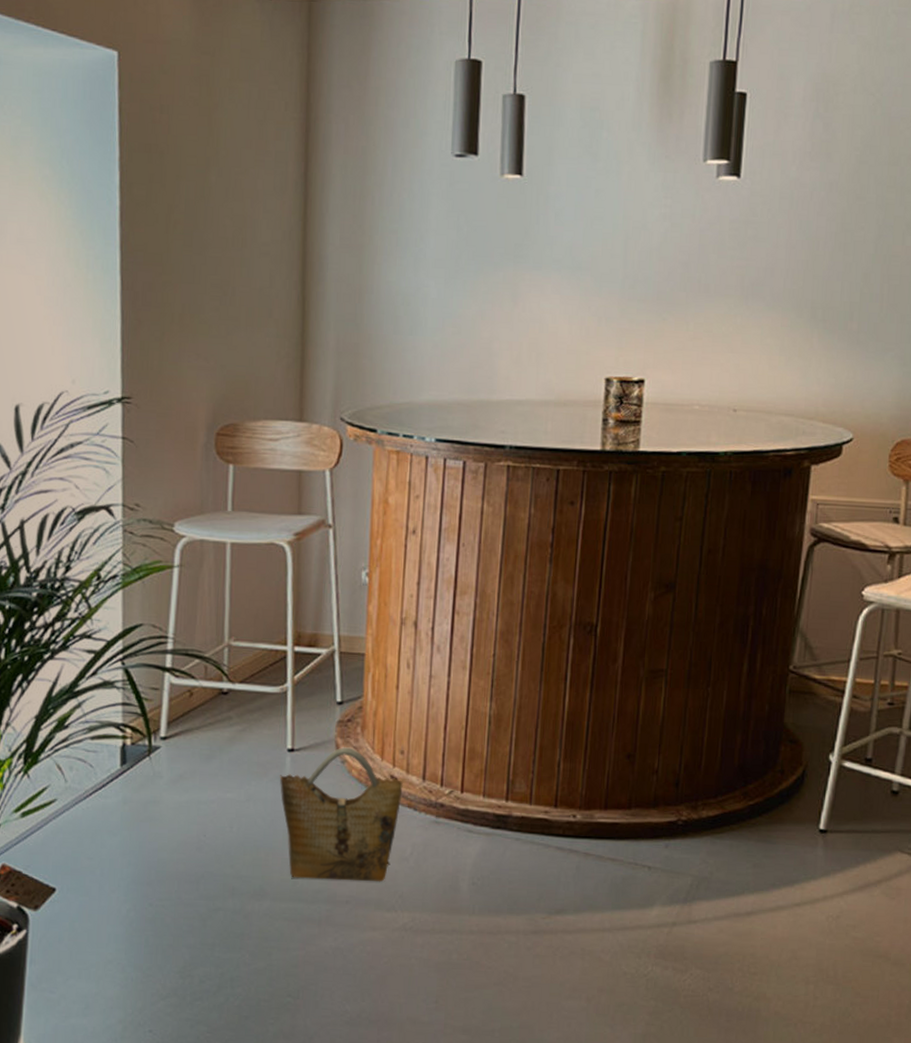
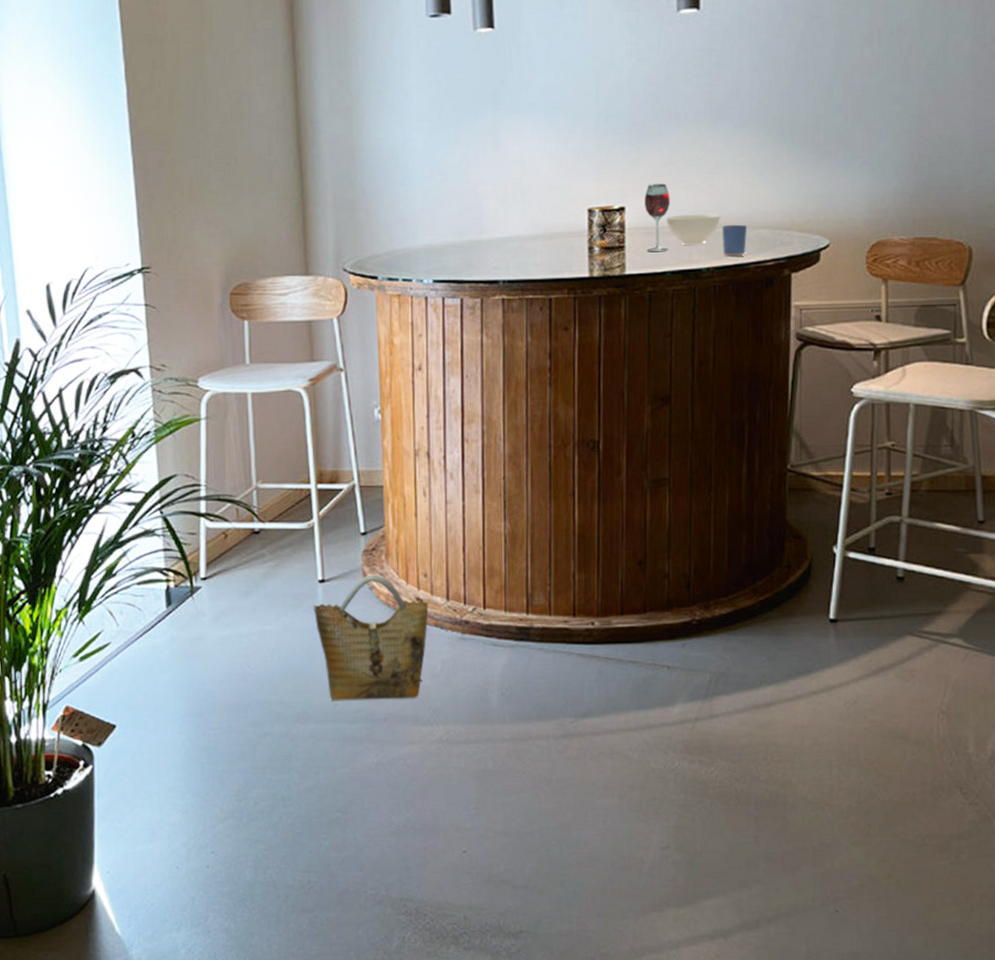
wineglass: none [663,357,693,431] -> present [644,183,671,252]
bowl: none [686,393,744,427] -> present [665,214,721,246]
mug: none [742,408,770,442] -> present [722,224,748,256]

